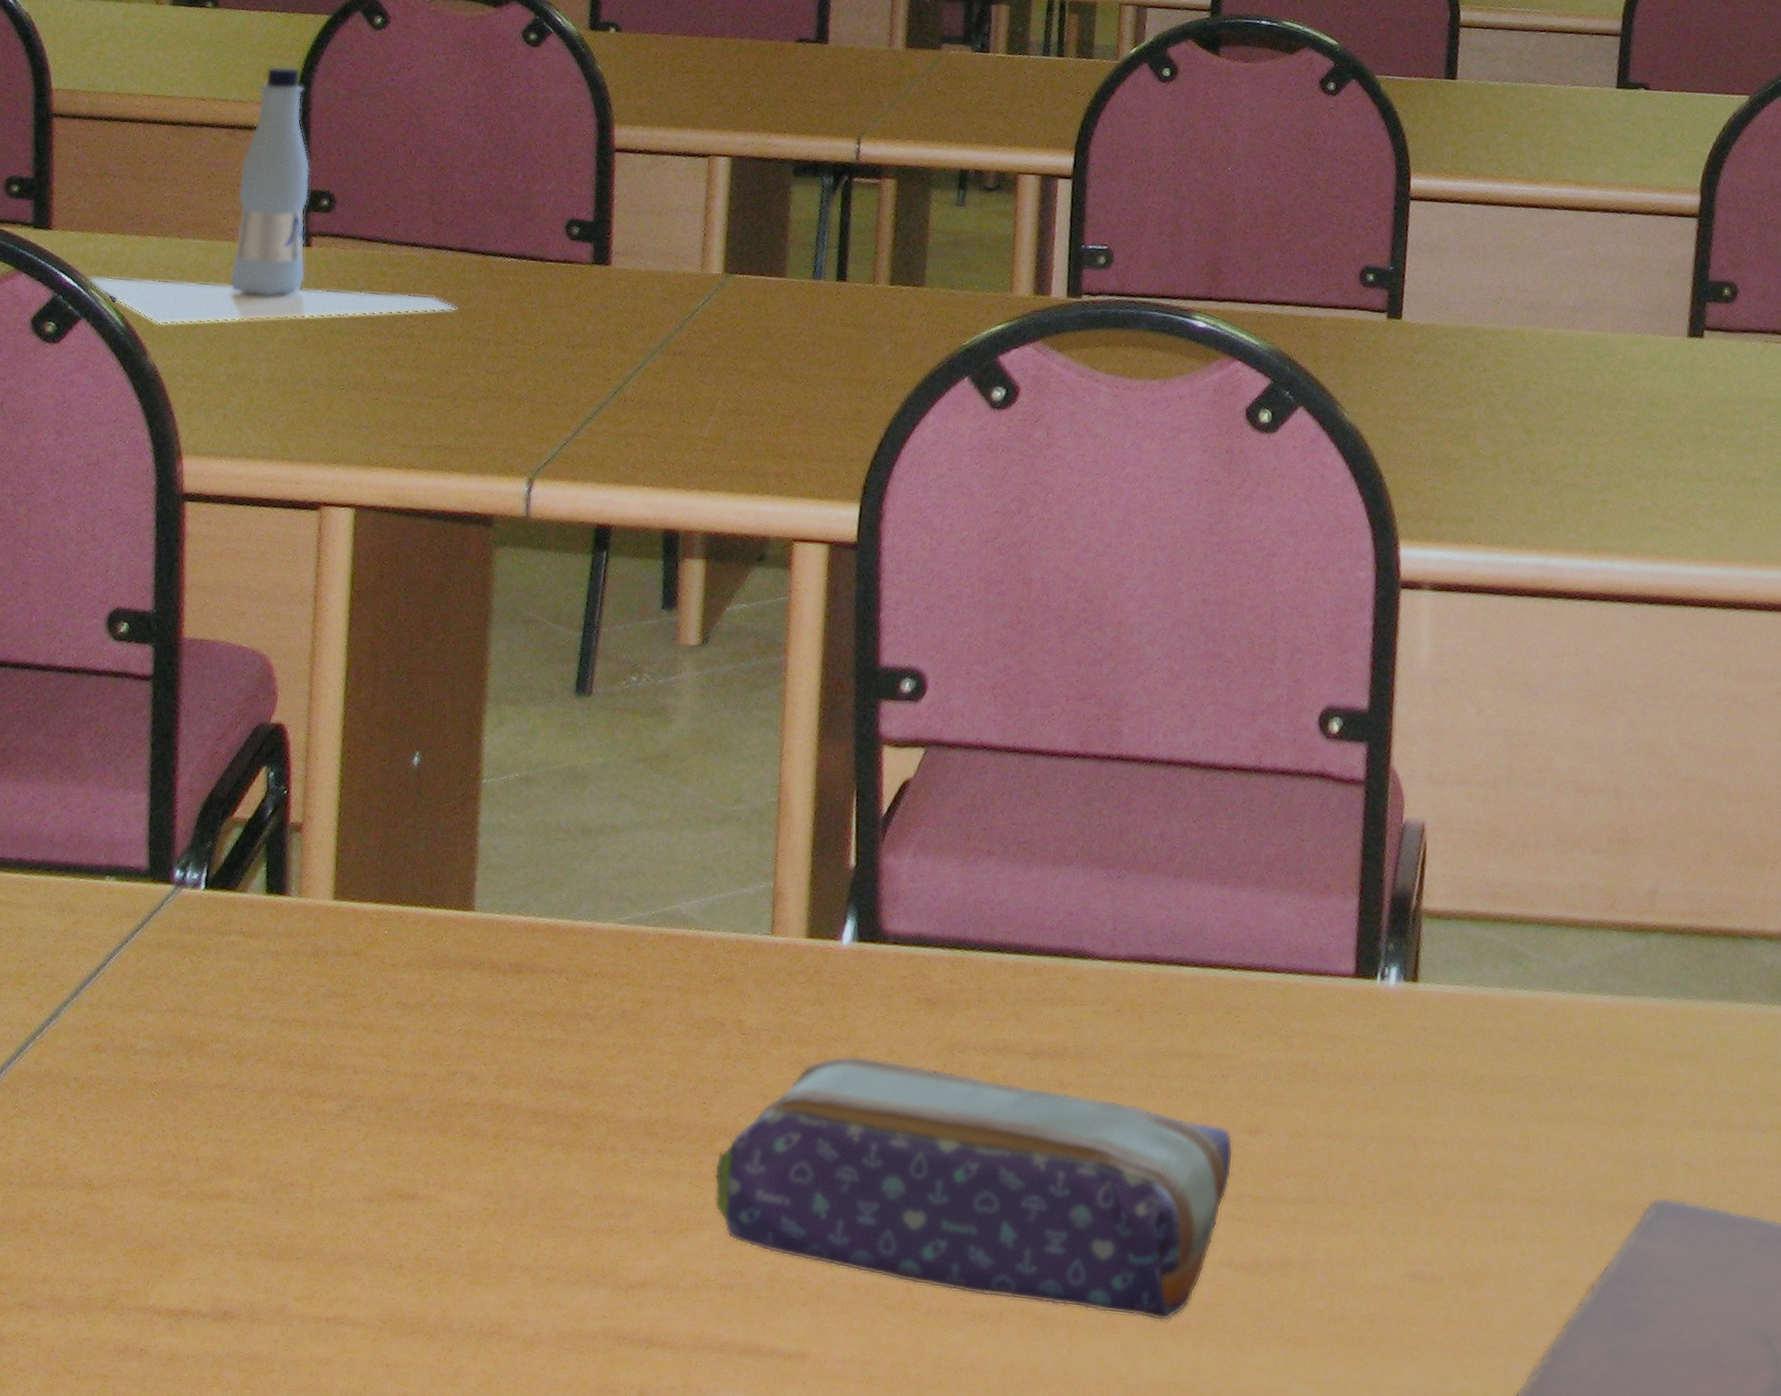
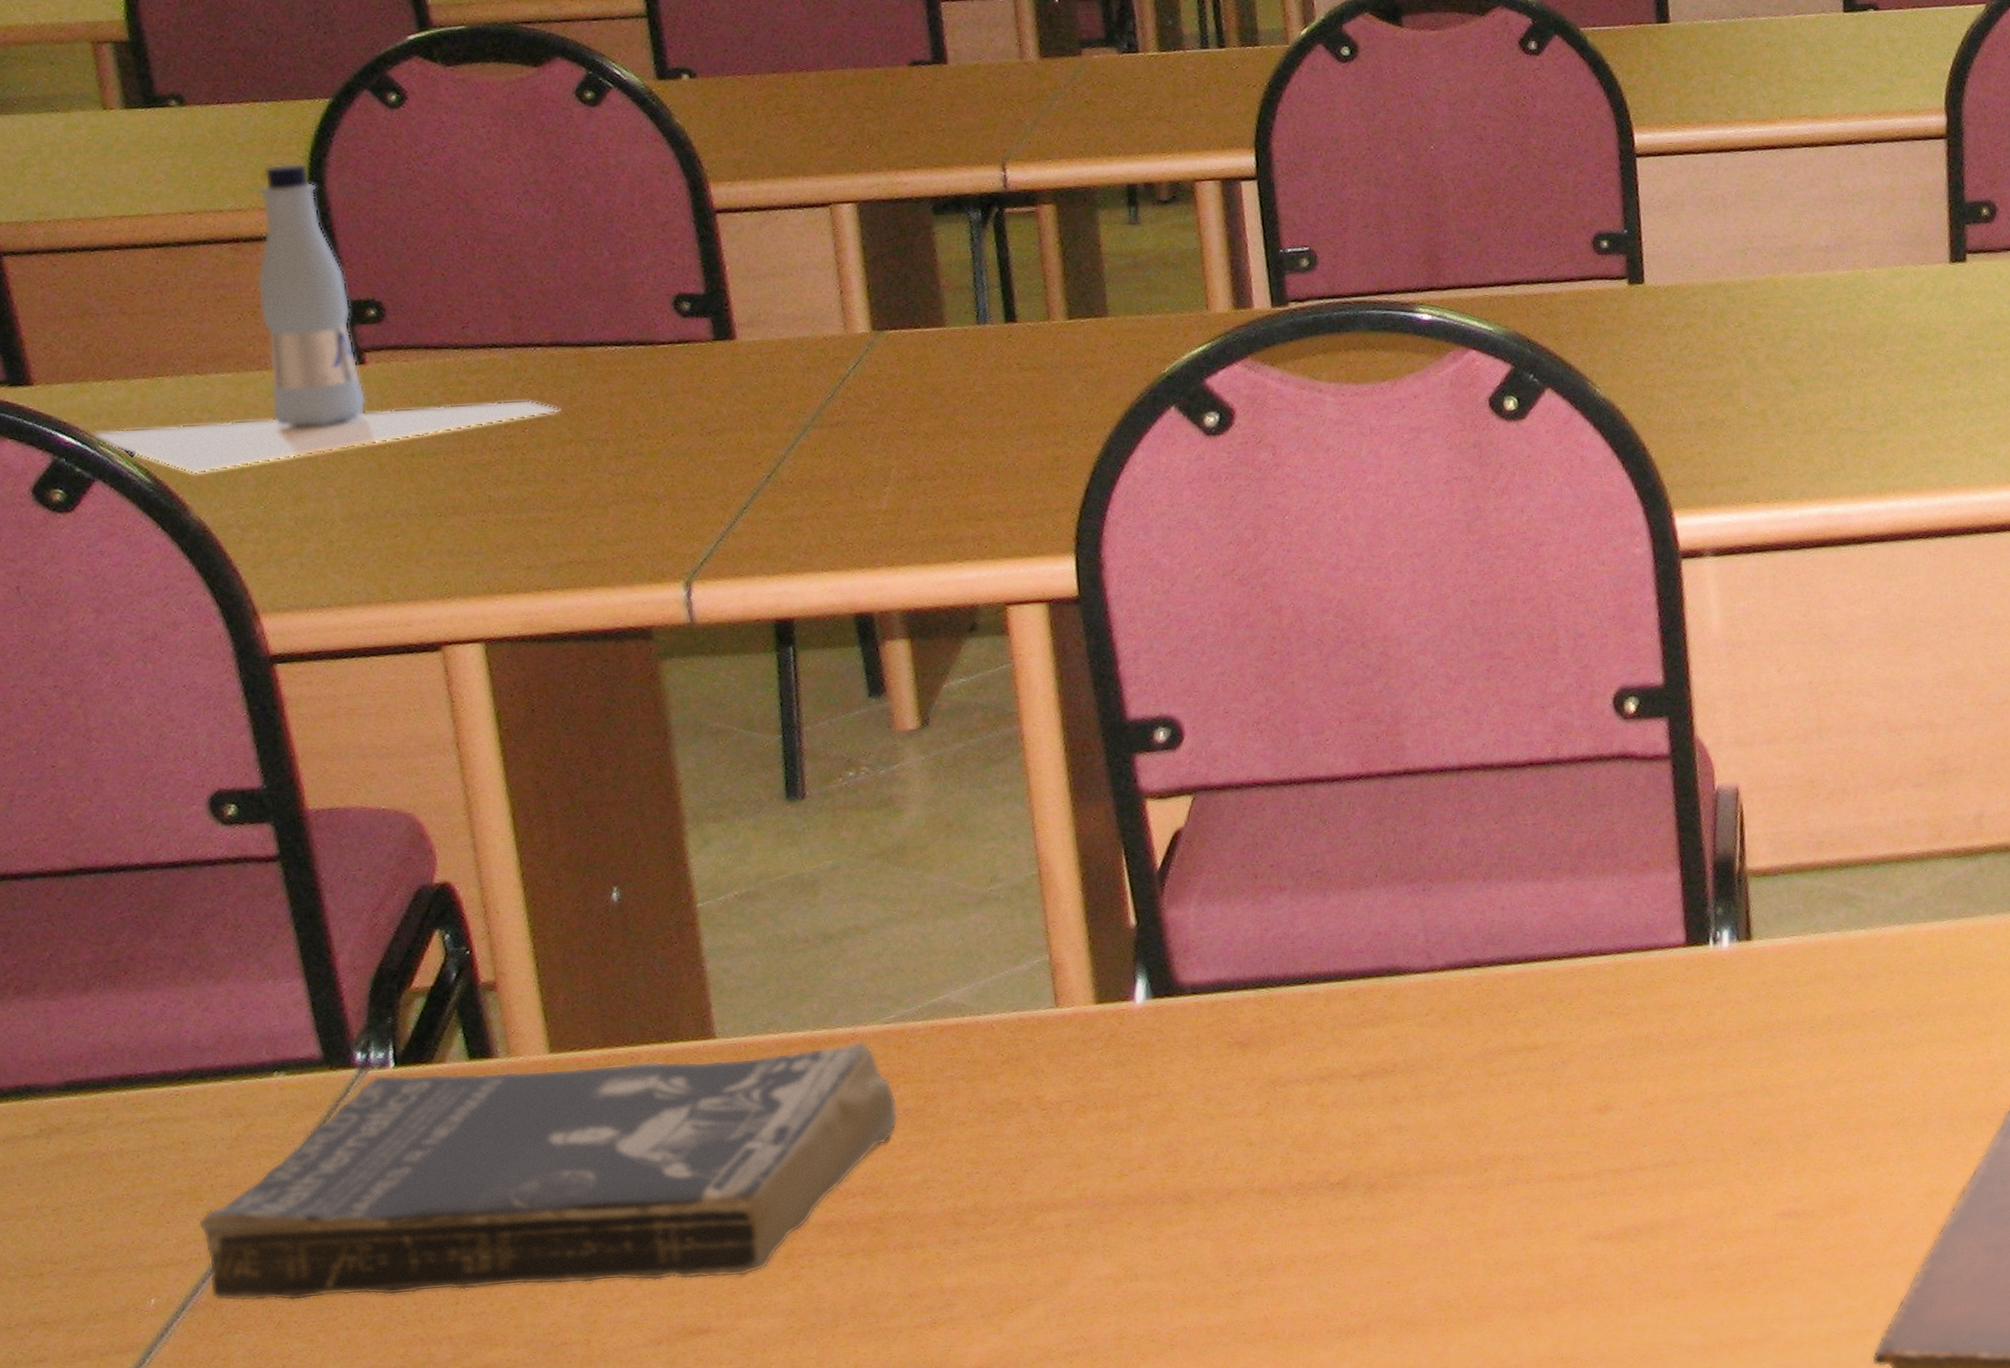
book: none [12,895,618,1149] -> present [199,1041,898,1302]
pencil case: present [714,1055,1234,1322] -> none [1036,1105,1587,1315]

